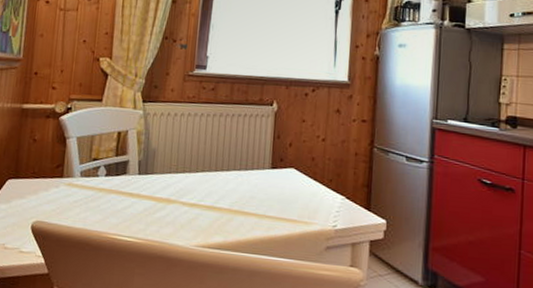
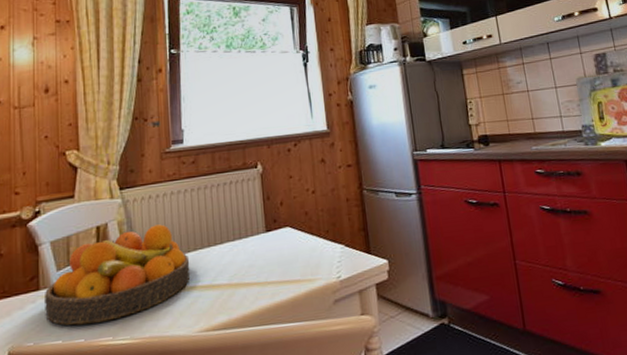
fruit bowl: none [65,141,197,218] -> present [43,224,191,326]

